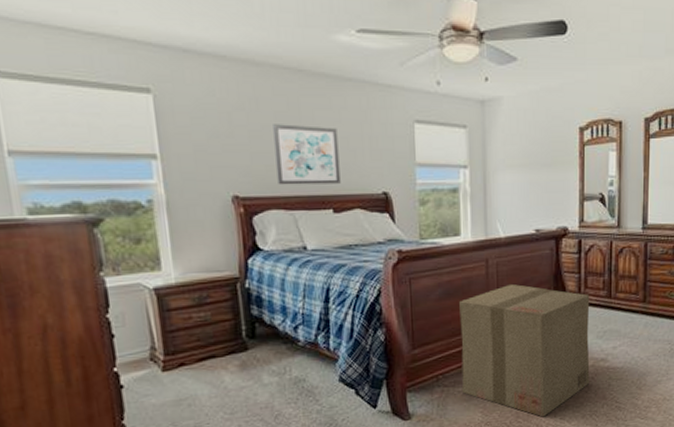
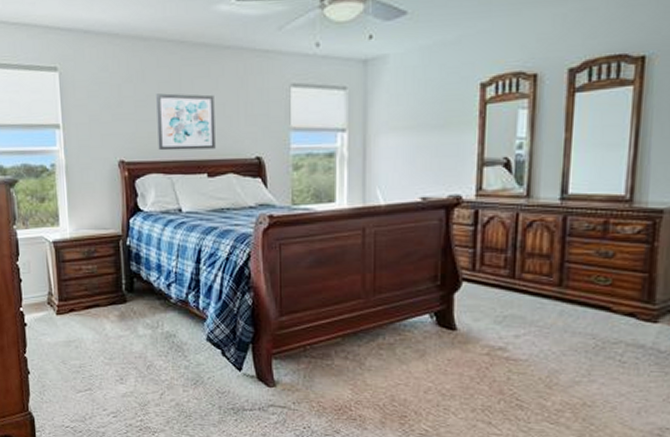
cardboard box: present [458,283,590,417] -> none [330,255,487,405]

